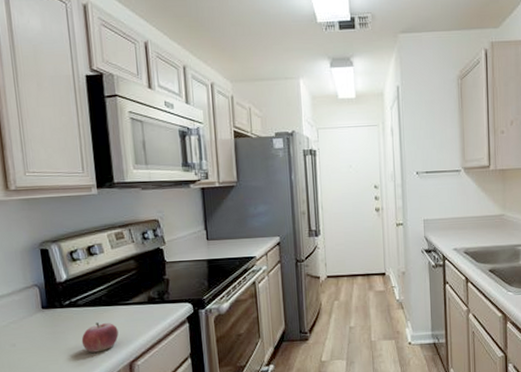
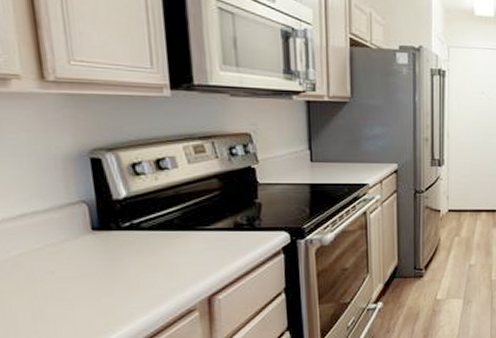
fruit: present [81,321,119,353] -> none [145,248,195,284]

